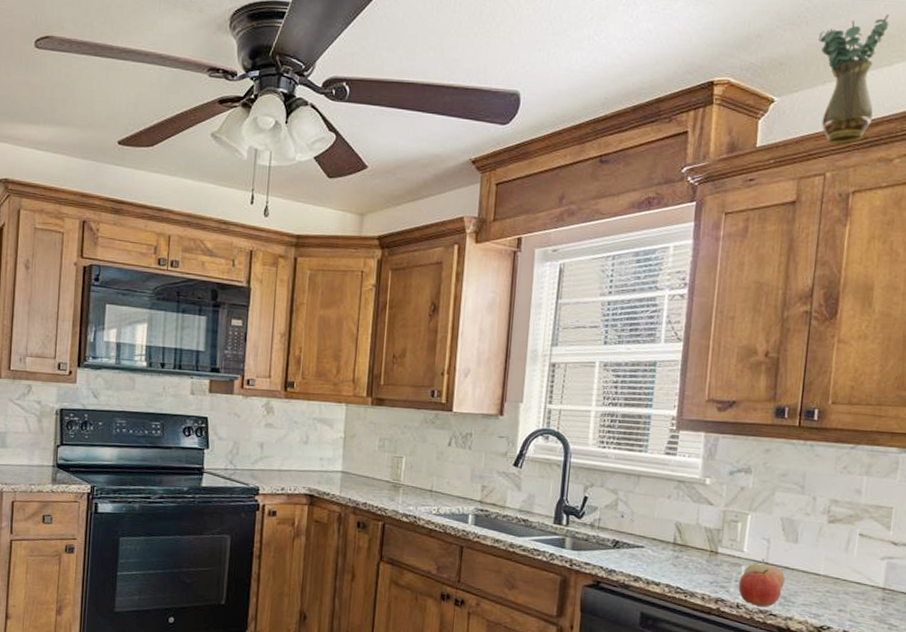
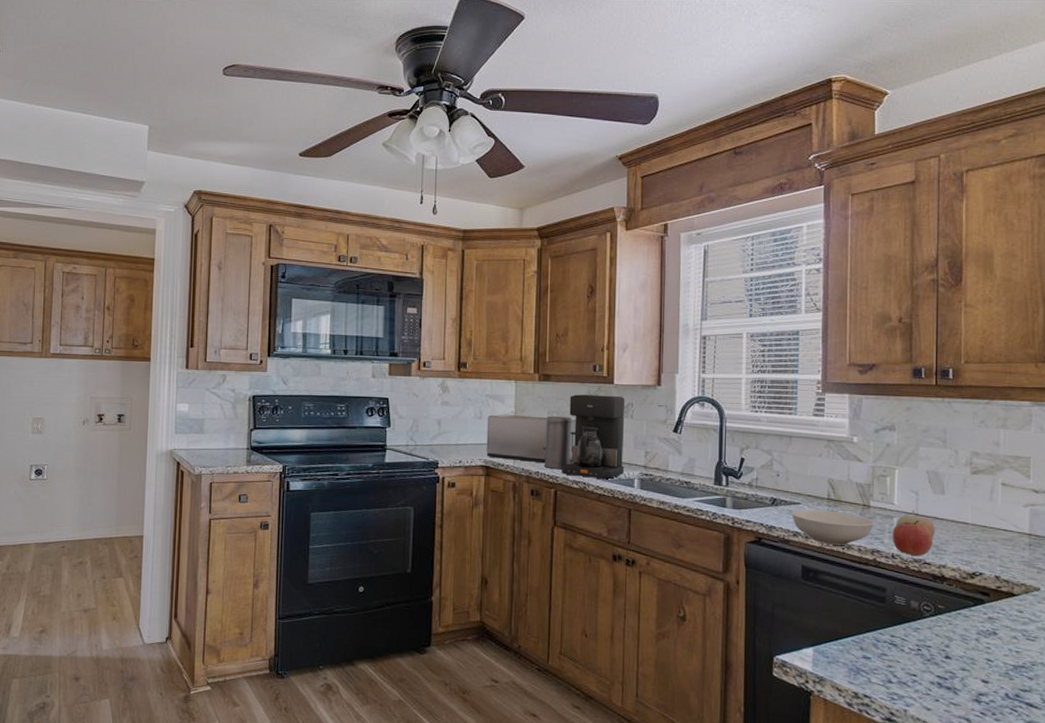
toaster: none [311,439,410,495] -> present [486,414,576,464]
canister: none [372,443,406,502] -> present [543,415,573,470]
coffee maker: none [391,421,463,514] -> present [562,394,624,480]
bowl: none [633,553,721,593] -> present [791,509,874,545]
vase: present [819,14,889,145] -> none [923,14,985,129]

